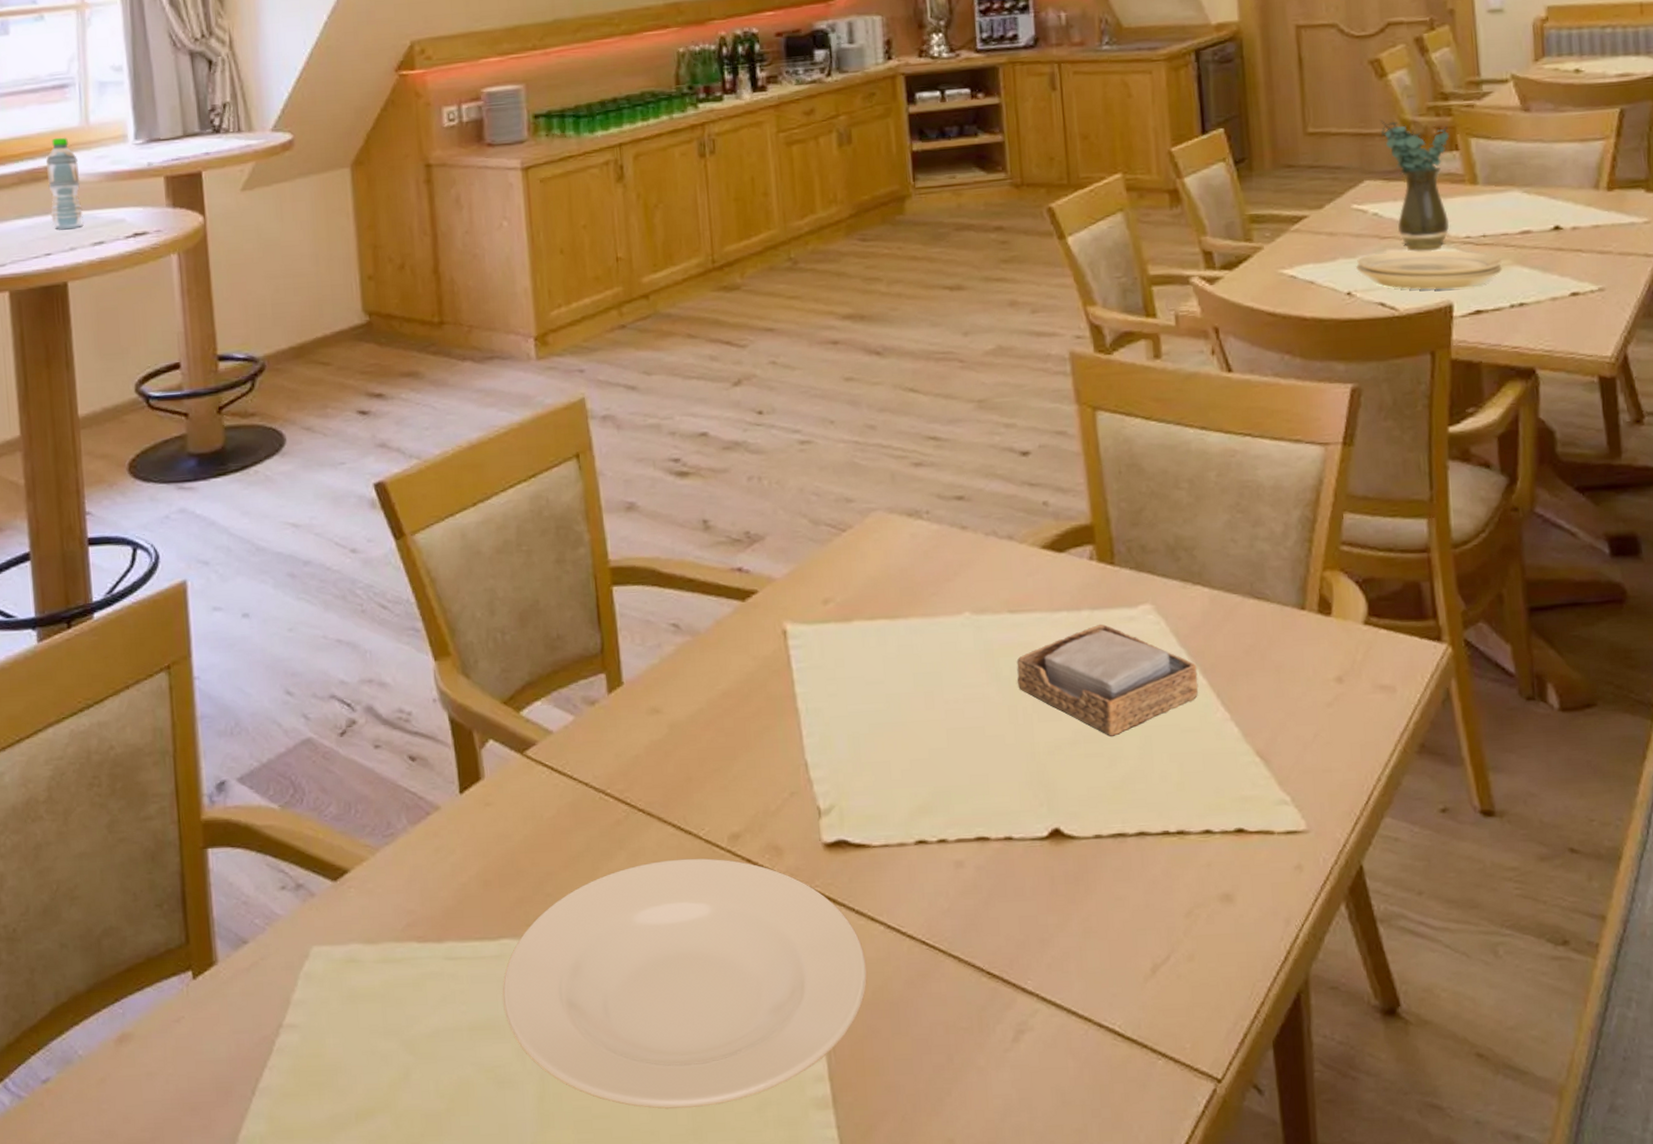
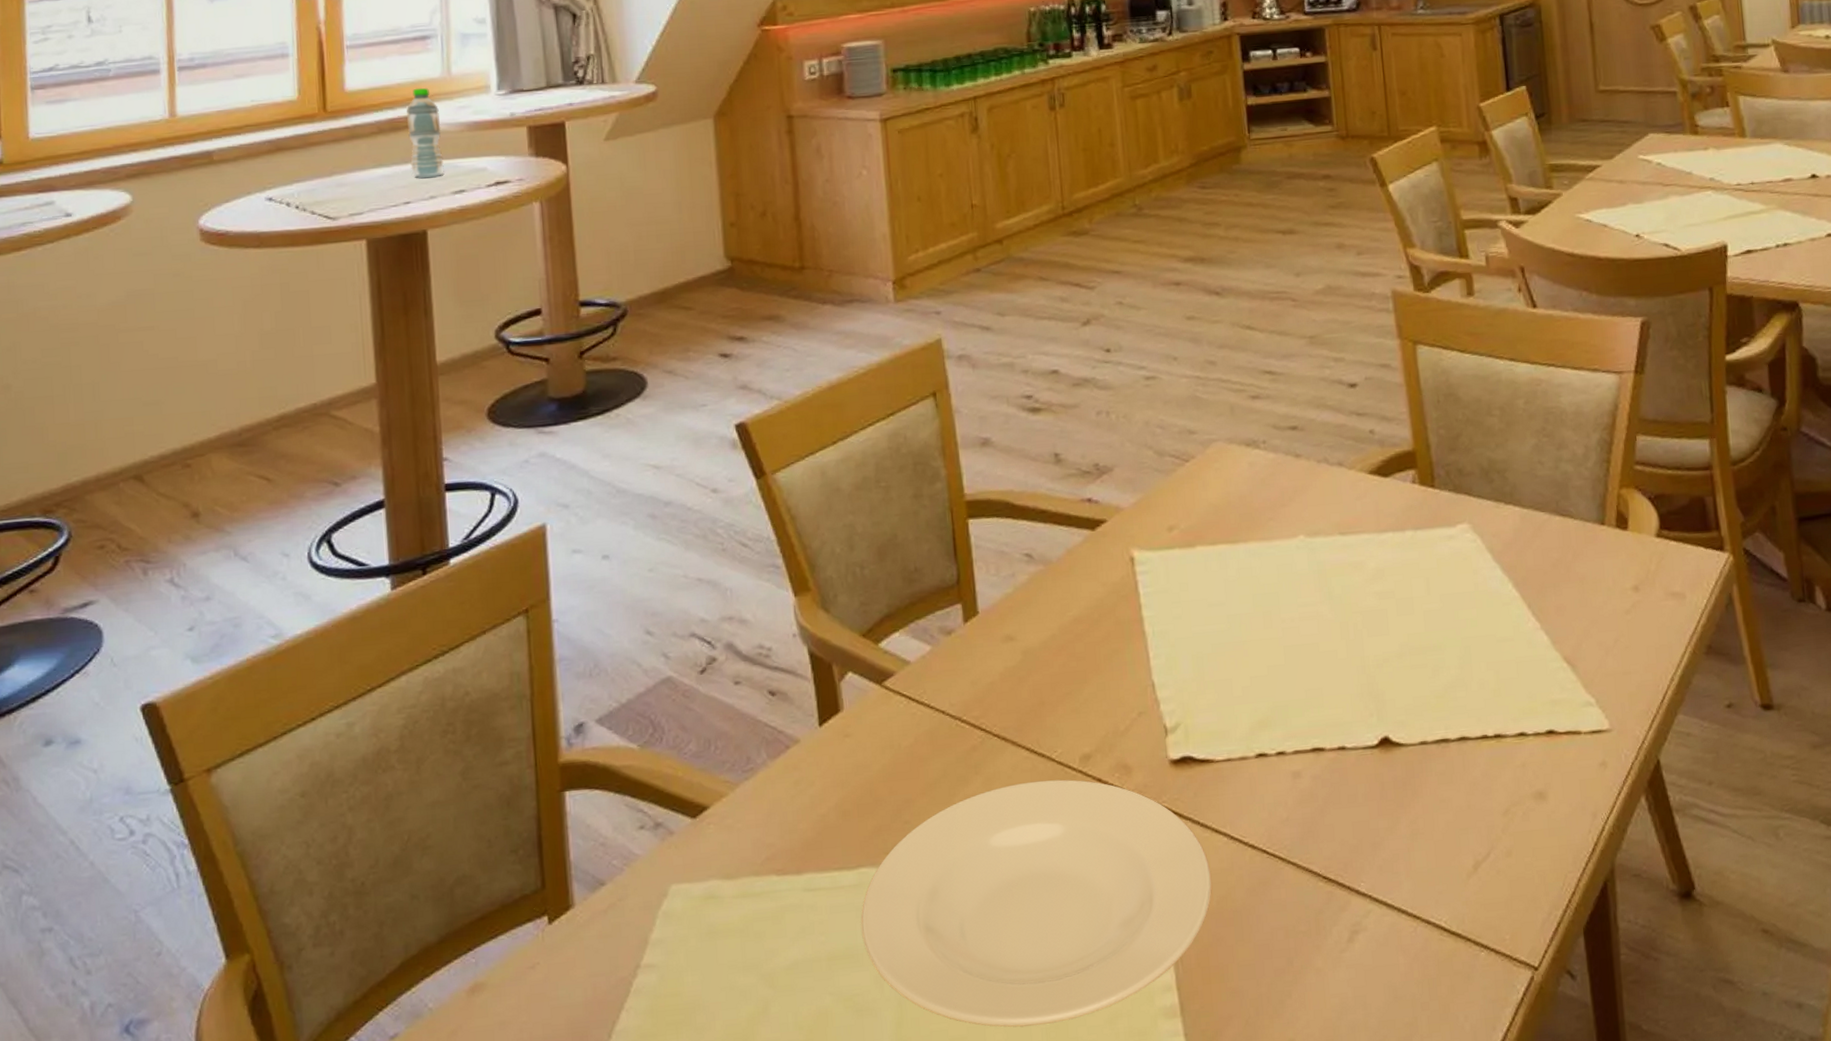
napkin holder: present [1016,623,1198,736] -> none [1347,543,1512,648]
plate: present [1356,250,1502,290] -> none [1643,196,1768,232]
vase: present [1379,119,1450,252] -> none [1661,79,1723,198]

